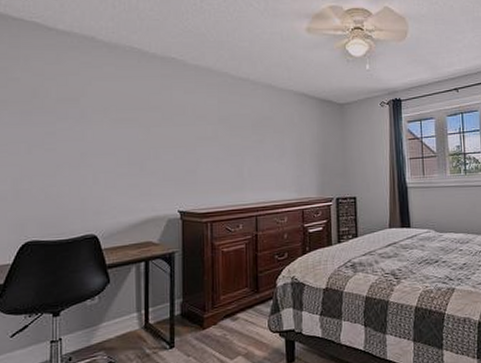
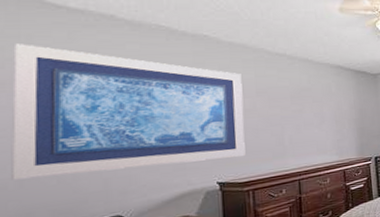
wall art: none [11,64,206,192] -> present [11,44,246,180]

